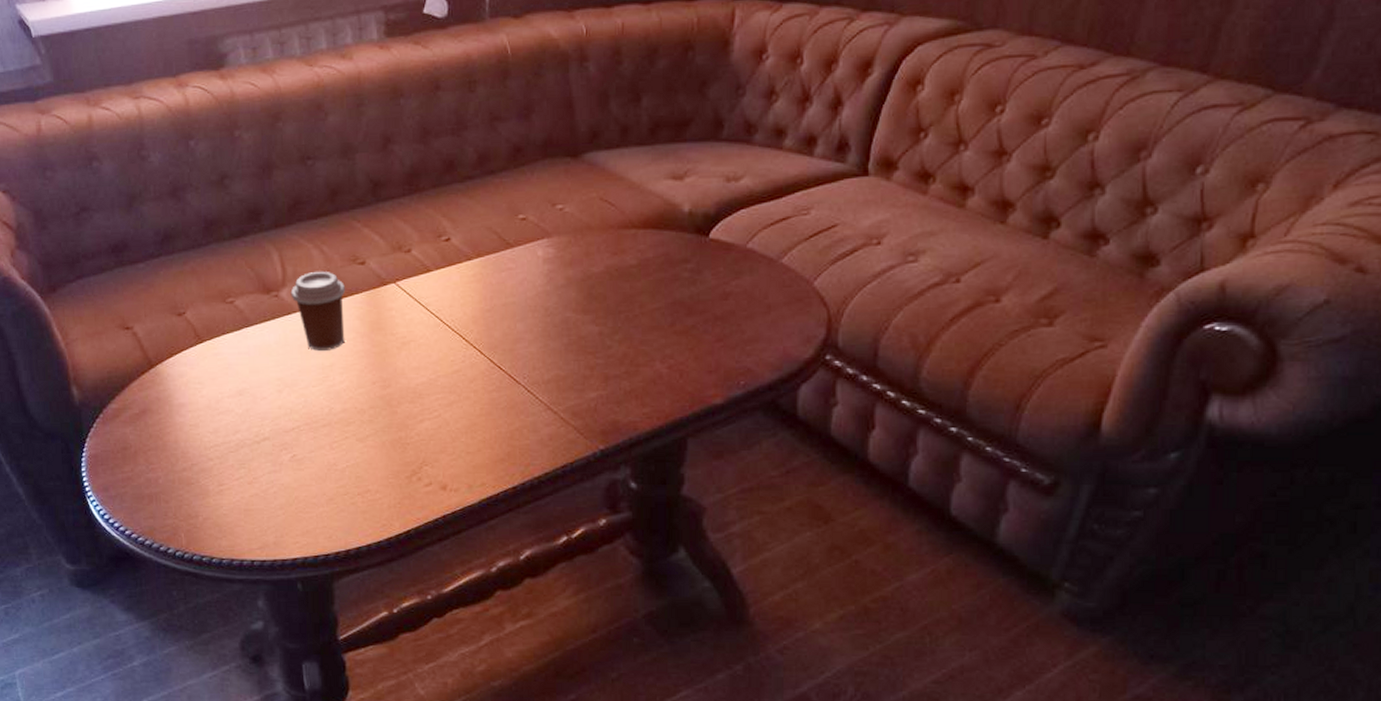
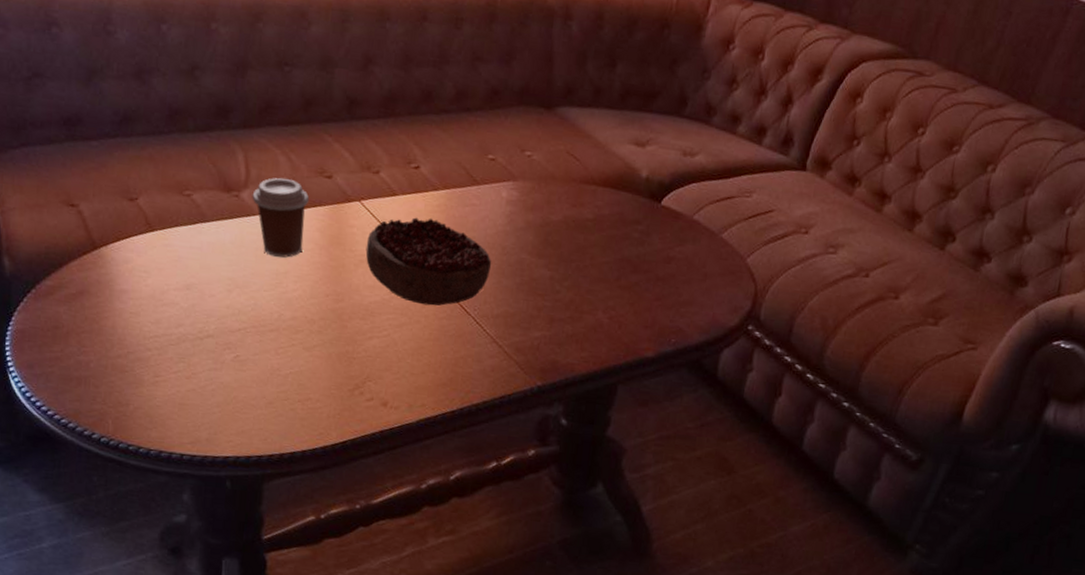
decorative bowl: none [406,289,536,380] -> present [365,217,492,306]

